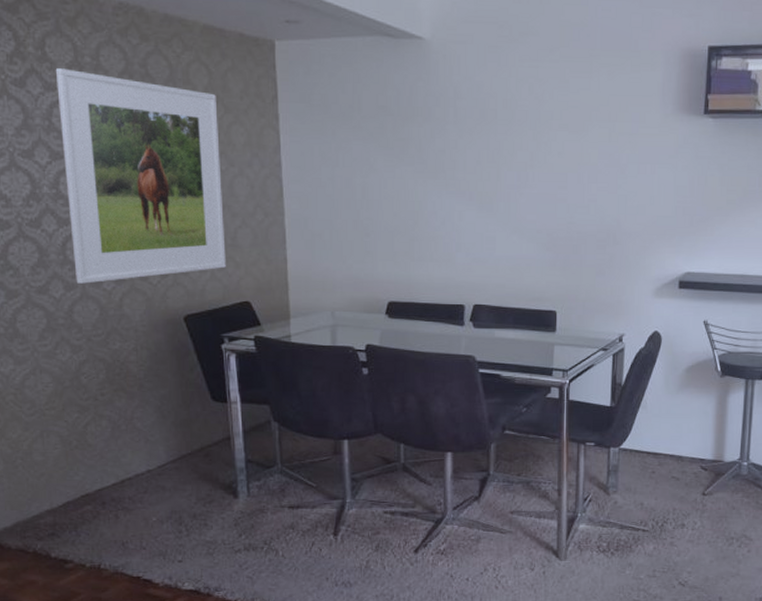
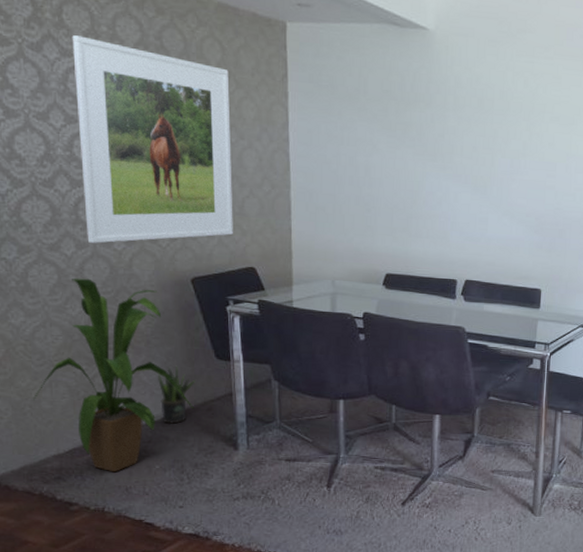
house plant: none [25,321,191,526] -> present [33,278,194,473]
potted plant: none [152,410,191,472] -> present [158,365,195,424]

